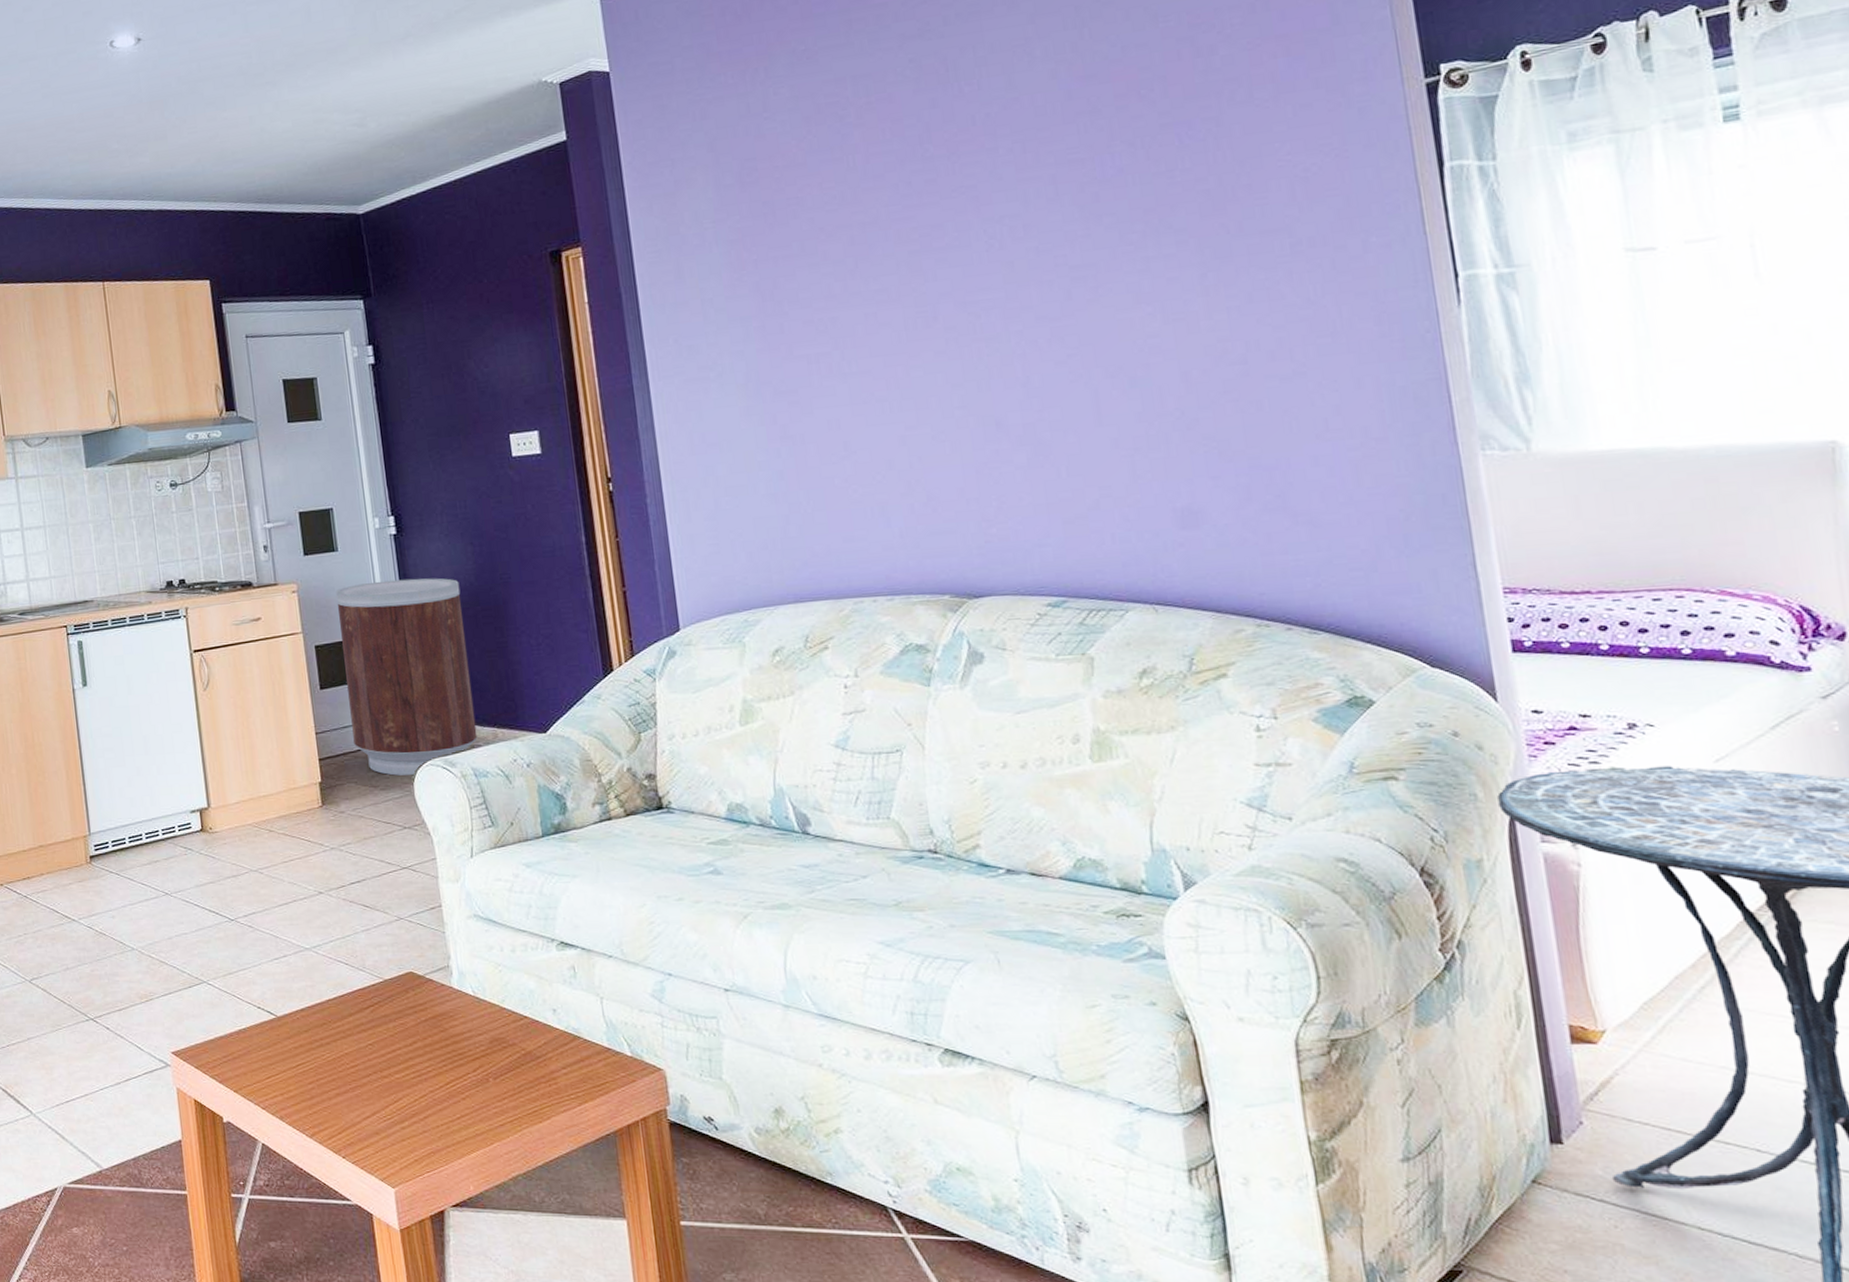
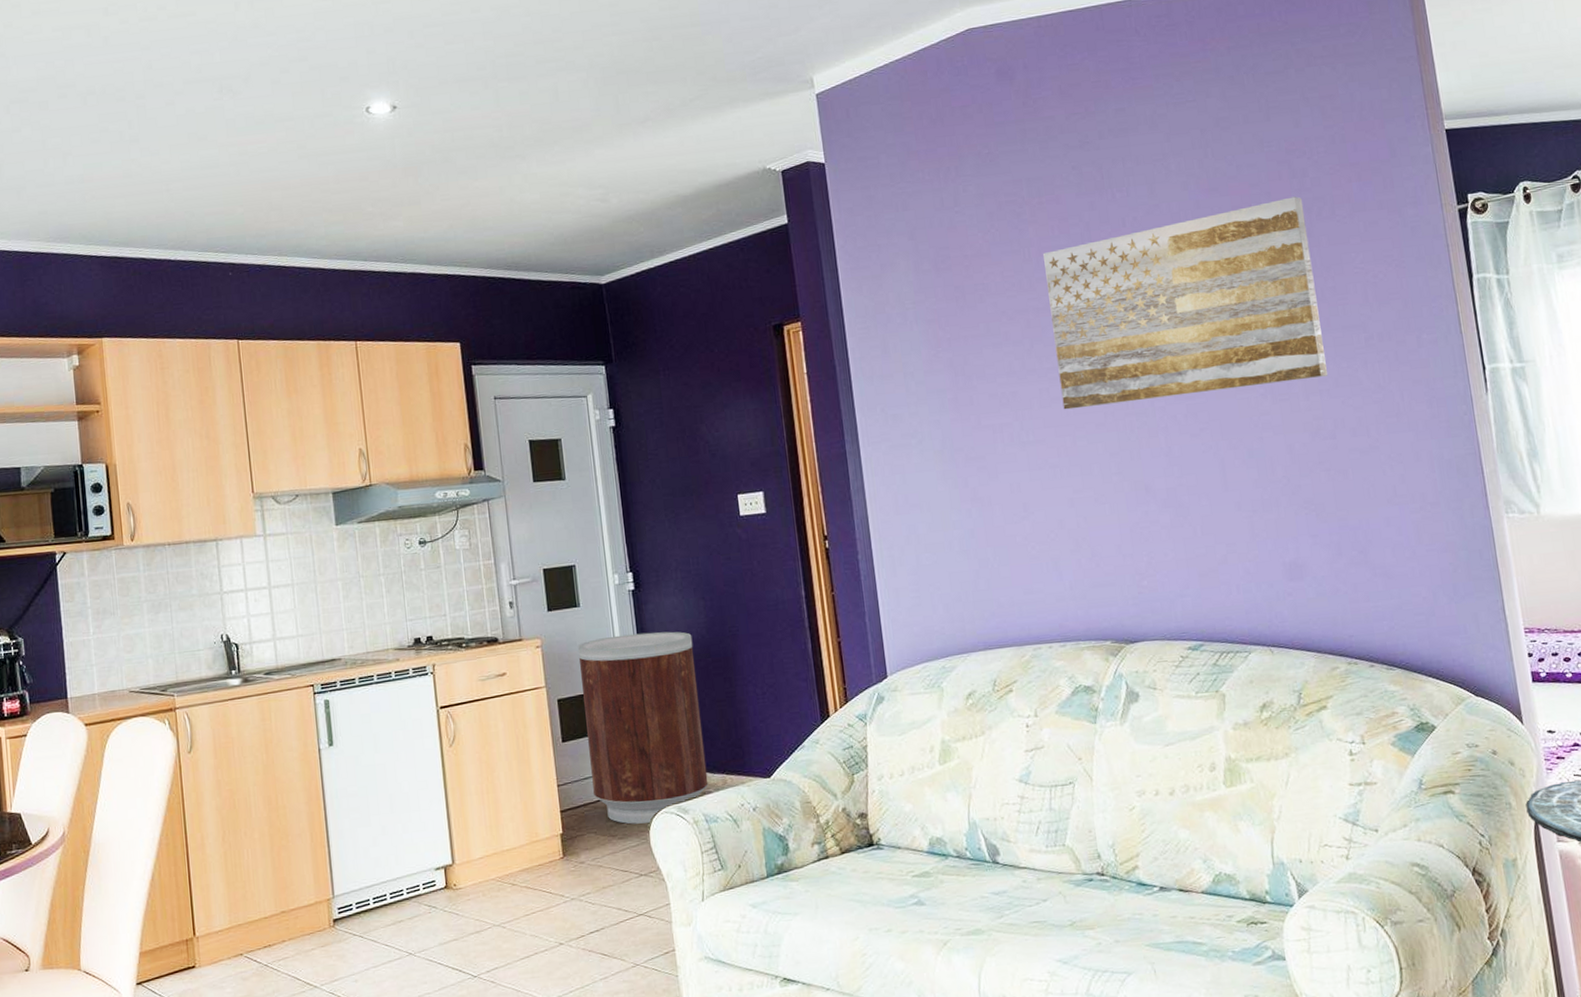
wall art: none [871,79,1238,337] -> present [1043,196,1327,410]

